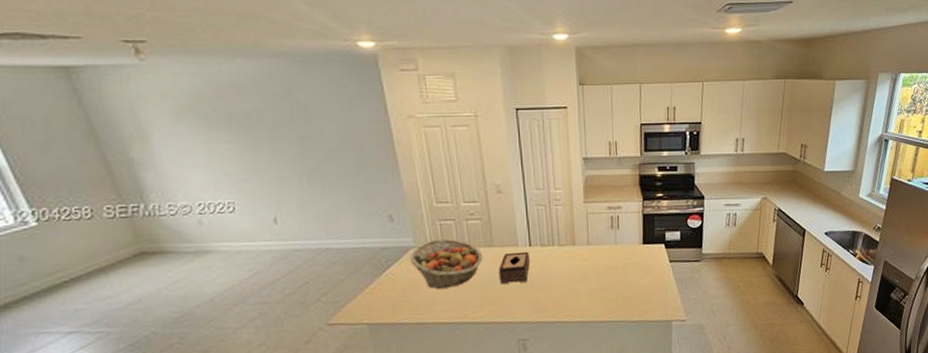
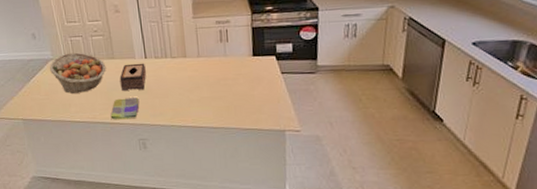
dish towel: none [485,291,521,319] -> present [110,97,140,120]

